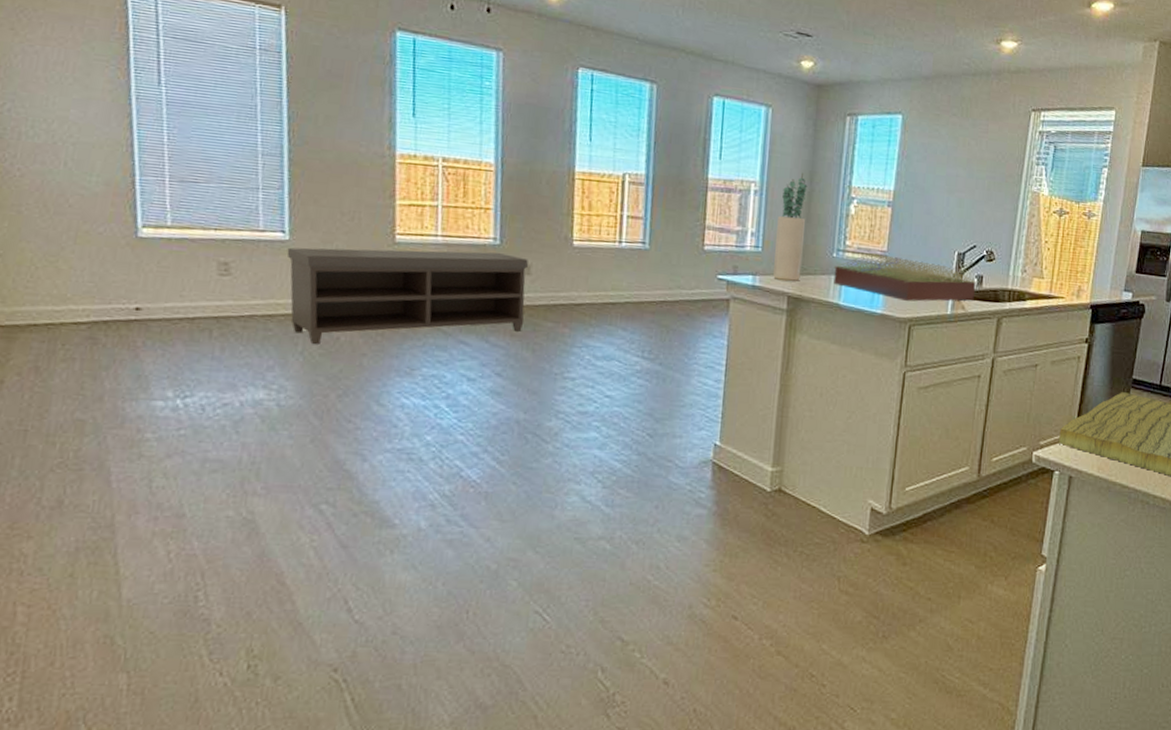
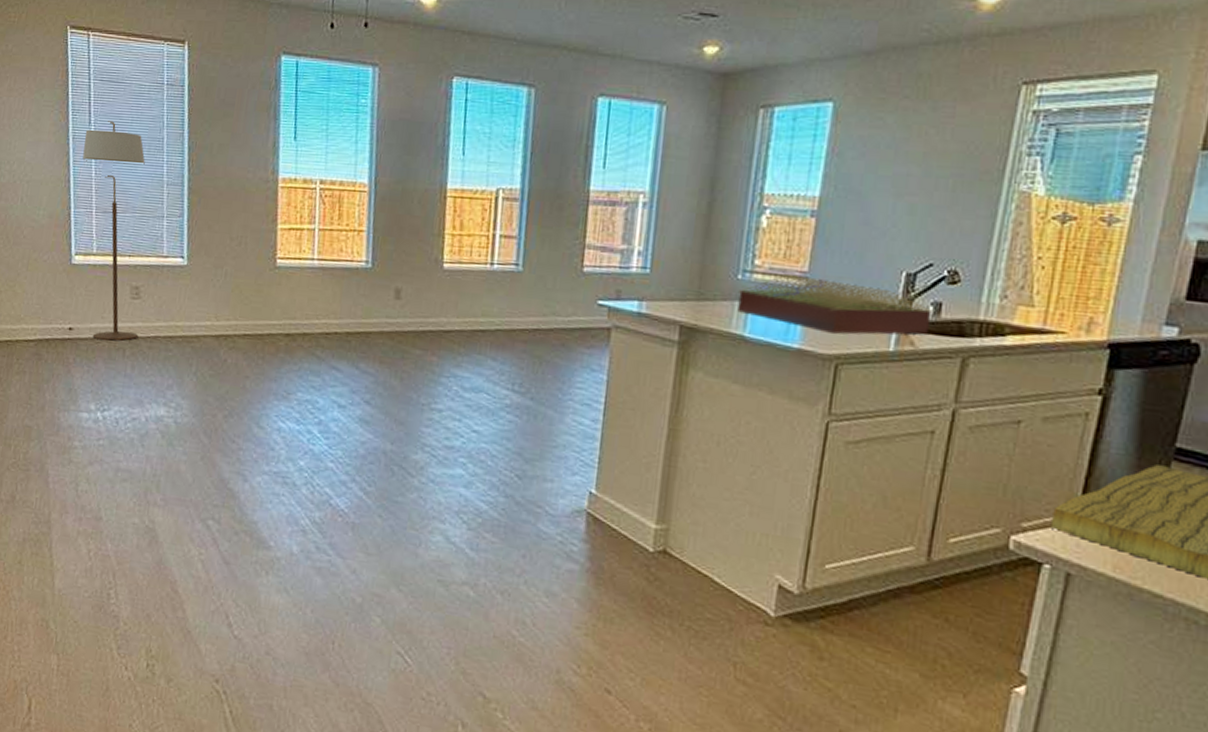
floor lamp: none [150,82,234,321] -> present [82,121,146,341]
tv stand: present [287,247,528,344] -> none [185,272,399,365]
vase: present [773,172,808,281] -> none [663,179,708,308]

